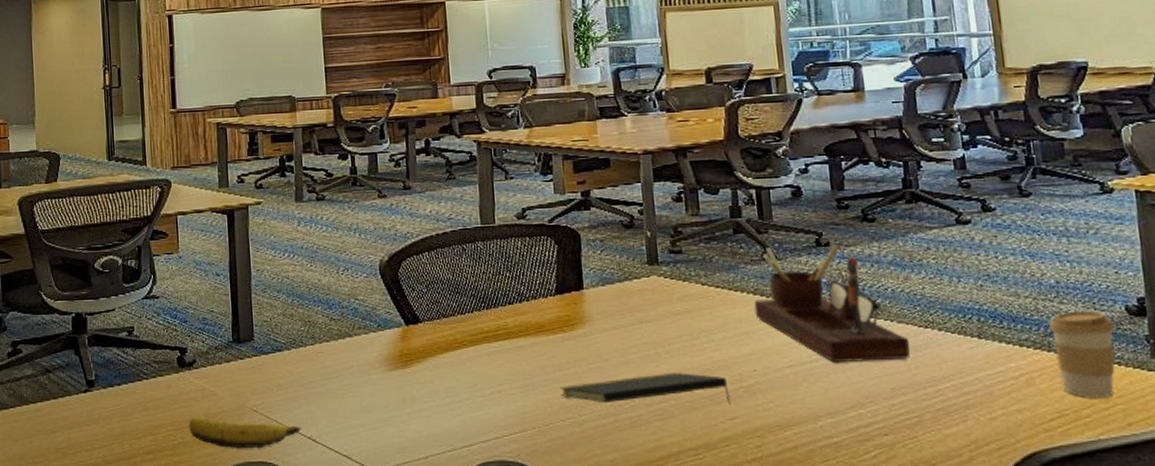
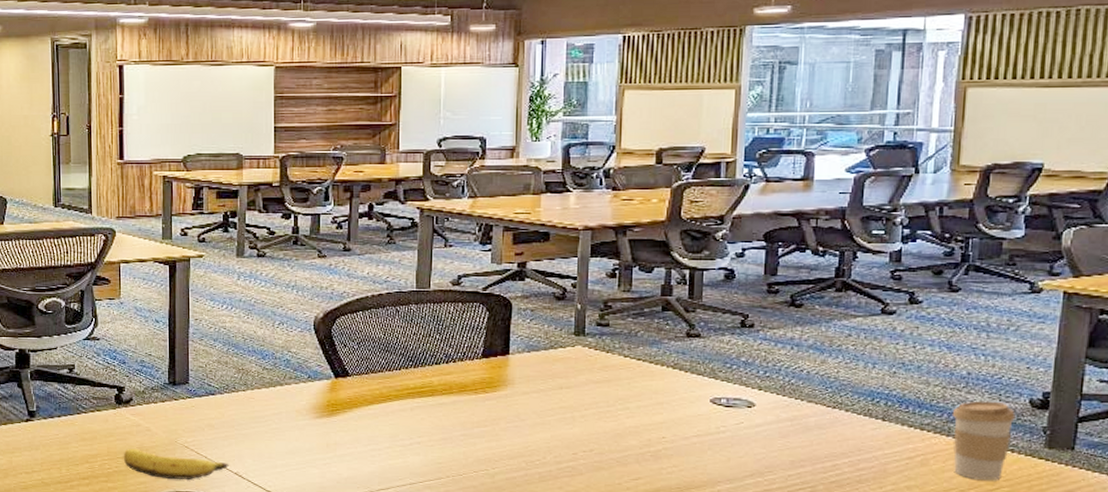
notepad: present [560,372,732,406] -> none [476,434,637,467]
desk organizer: present [754,243,910,362] -> none [671,325,815,436]

